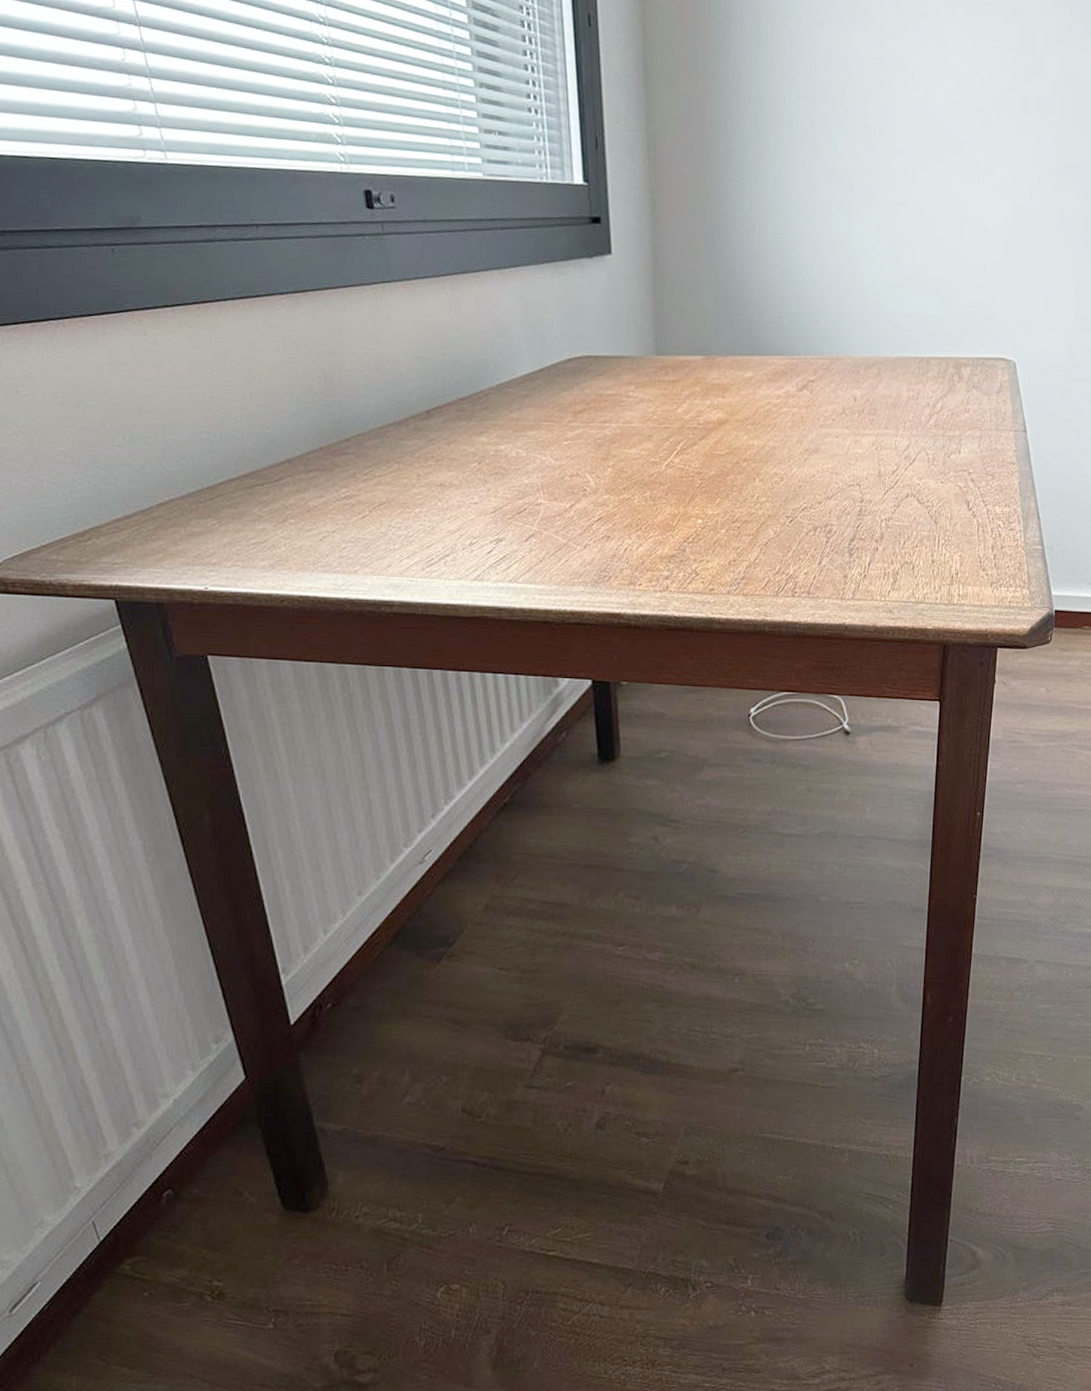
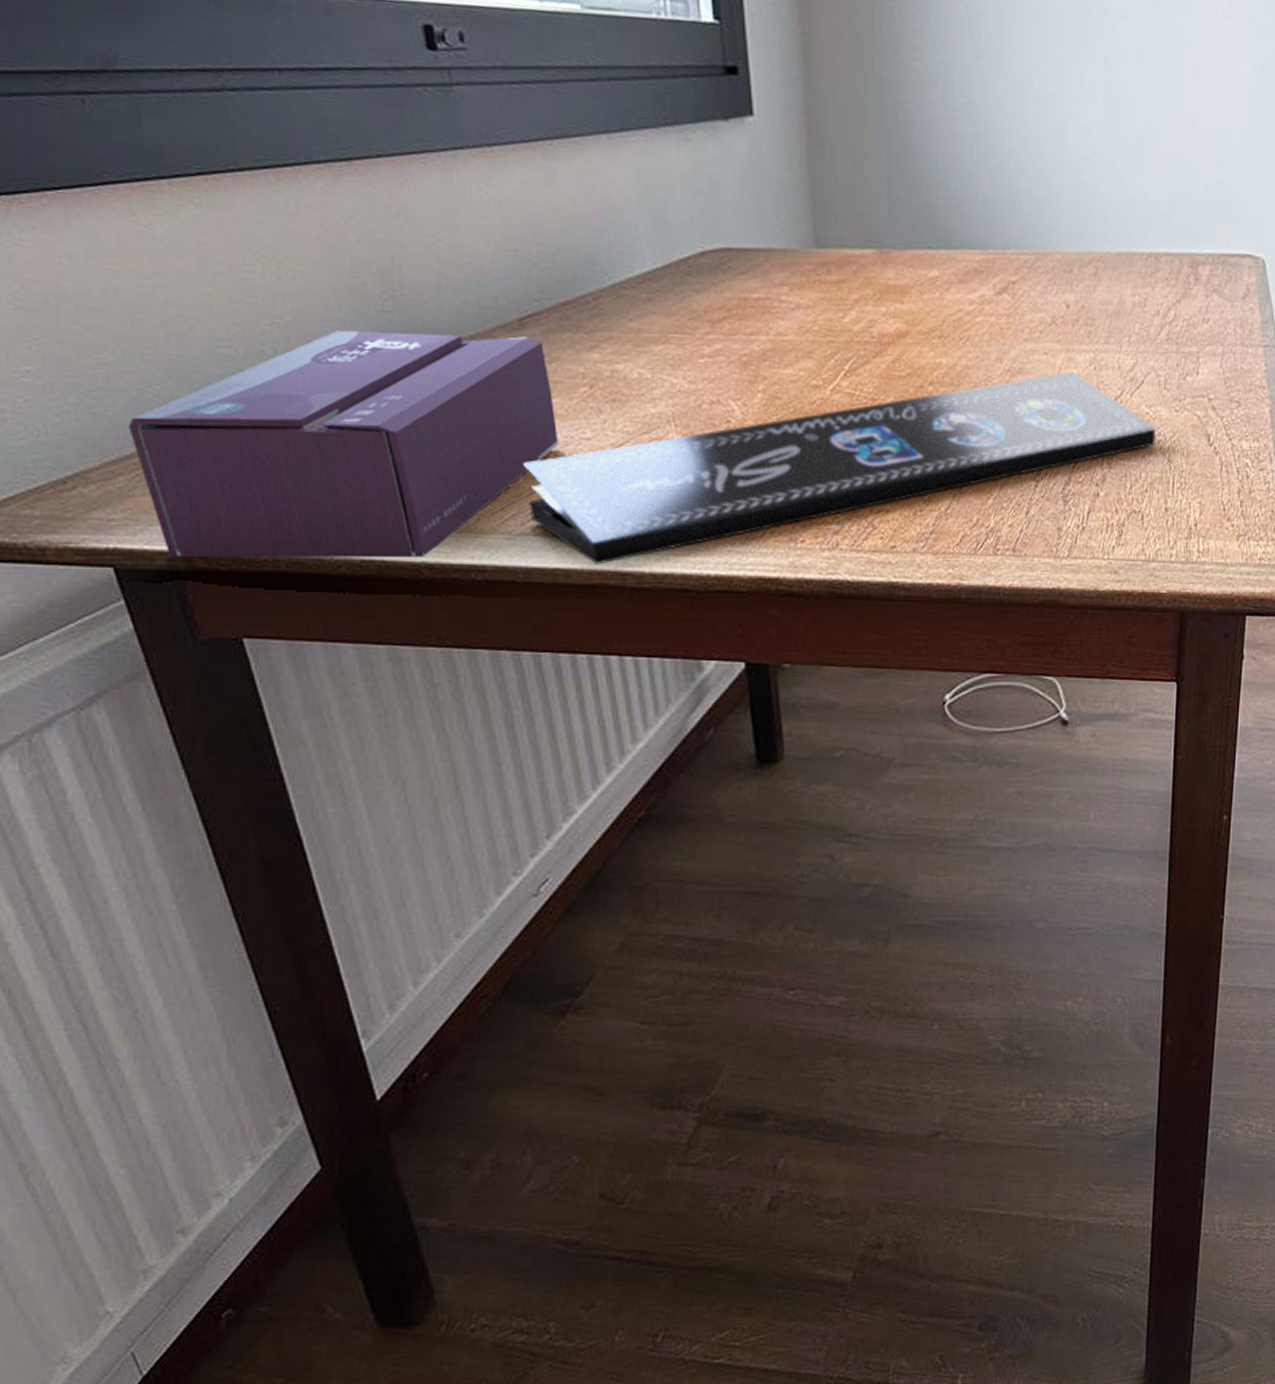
tissue box: none [132,420,454,595] -> present [128,330,559,559]
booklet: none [425,451,925,602] -> present [522,371,1155,565]

